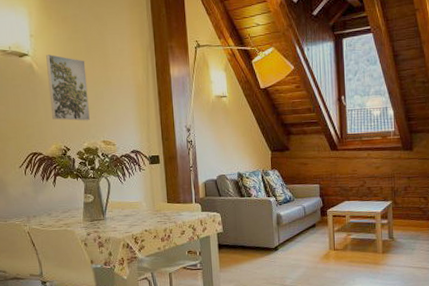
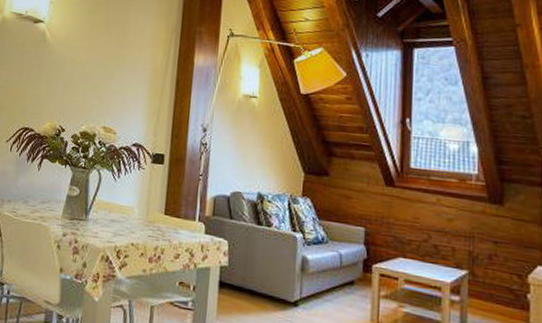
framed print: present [46,54,90,121] -> none [53,24,102,102]

